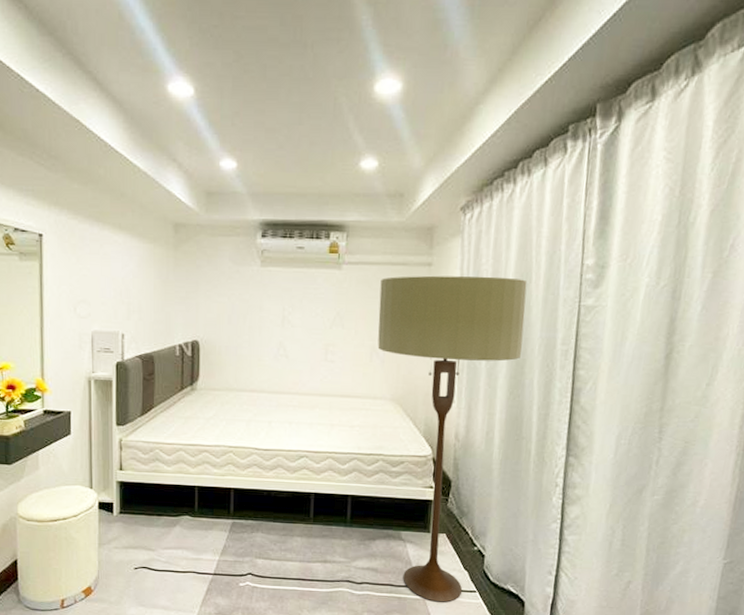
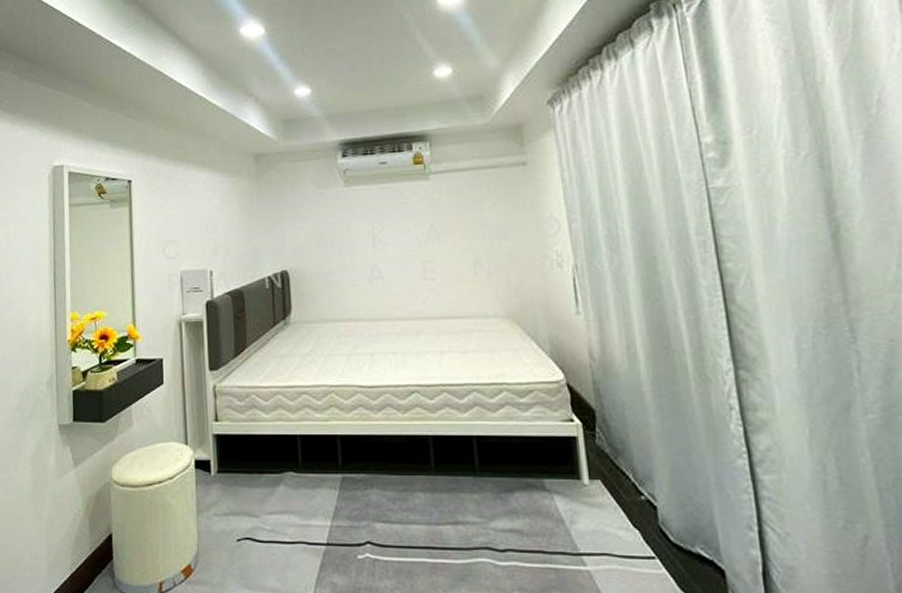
floor lamp: present [377,275,527,602] -> none [473,167,649,574]

